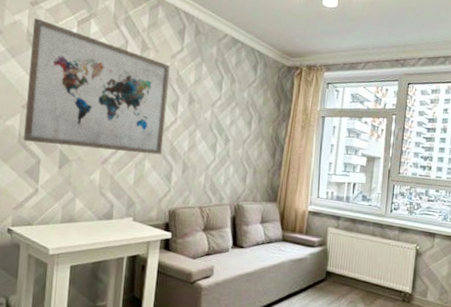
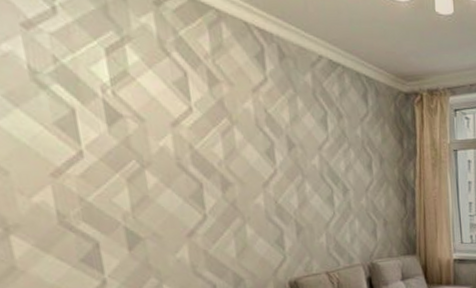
wall art: present [24,18,170,155] -> none [33,47,267,221]

